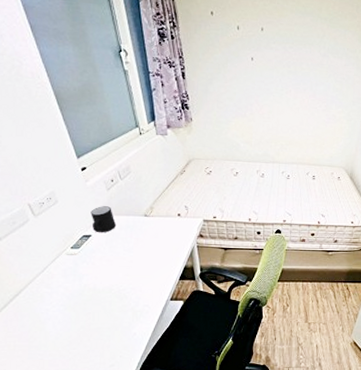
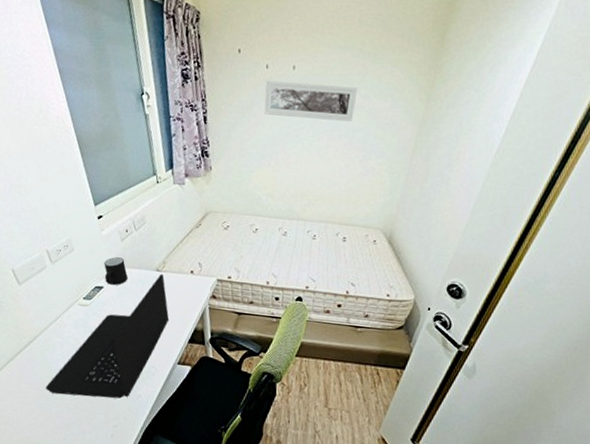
laptop: none [35,218,160,343] -> present [45,273,170,399]
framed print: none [237,40,318,77] -> present [264,80,358,122]

